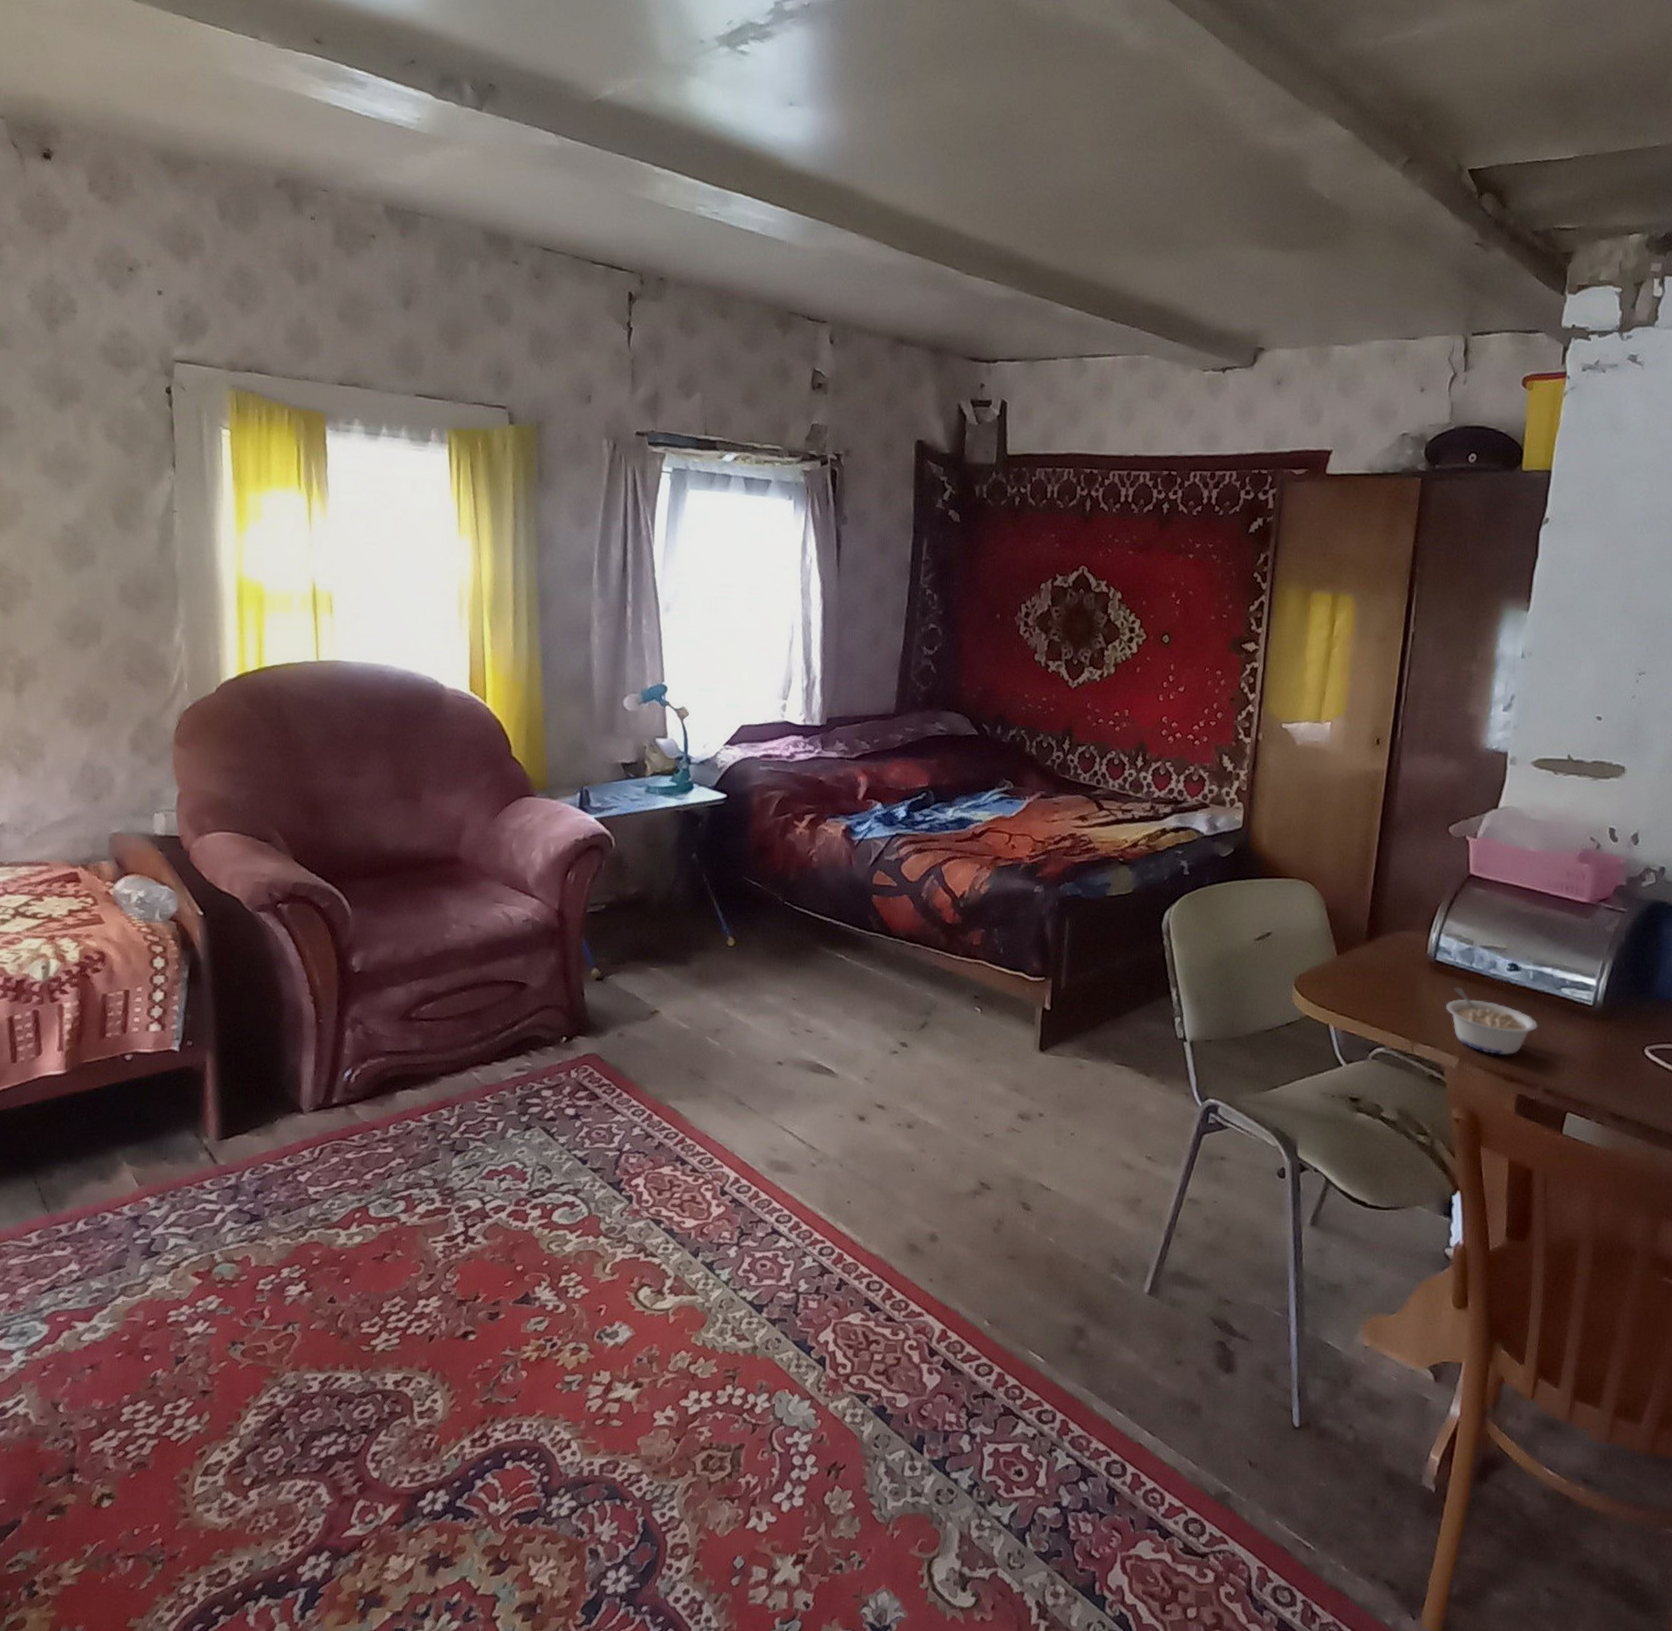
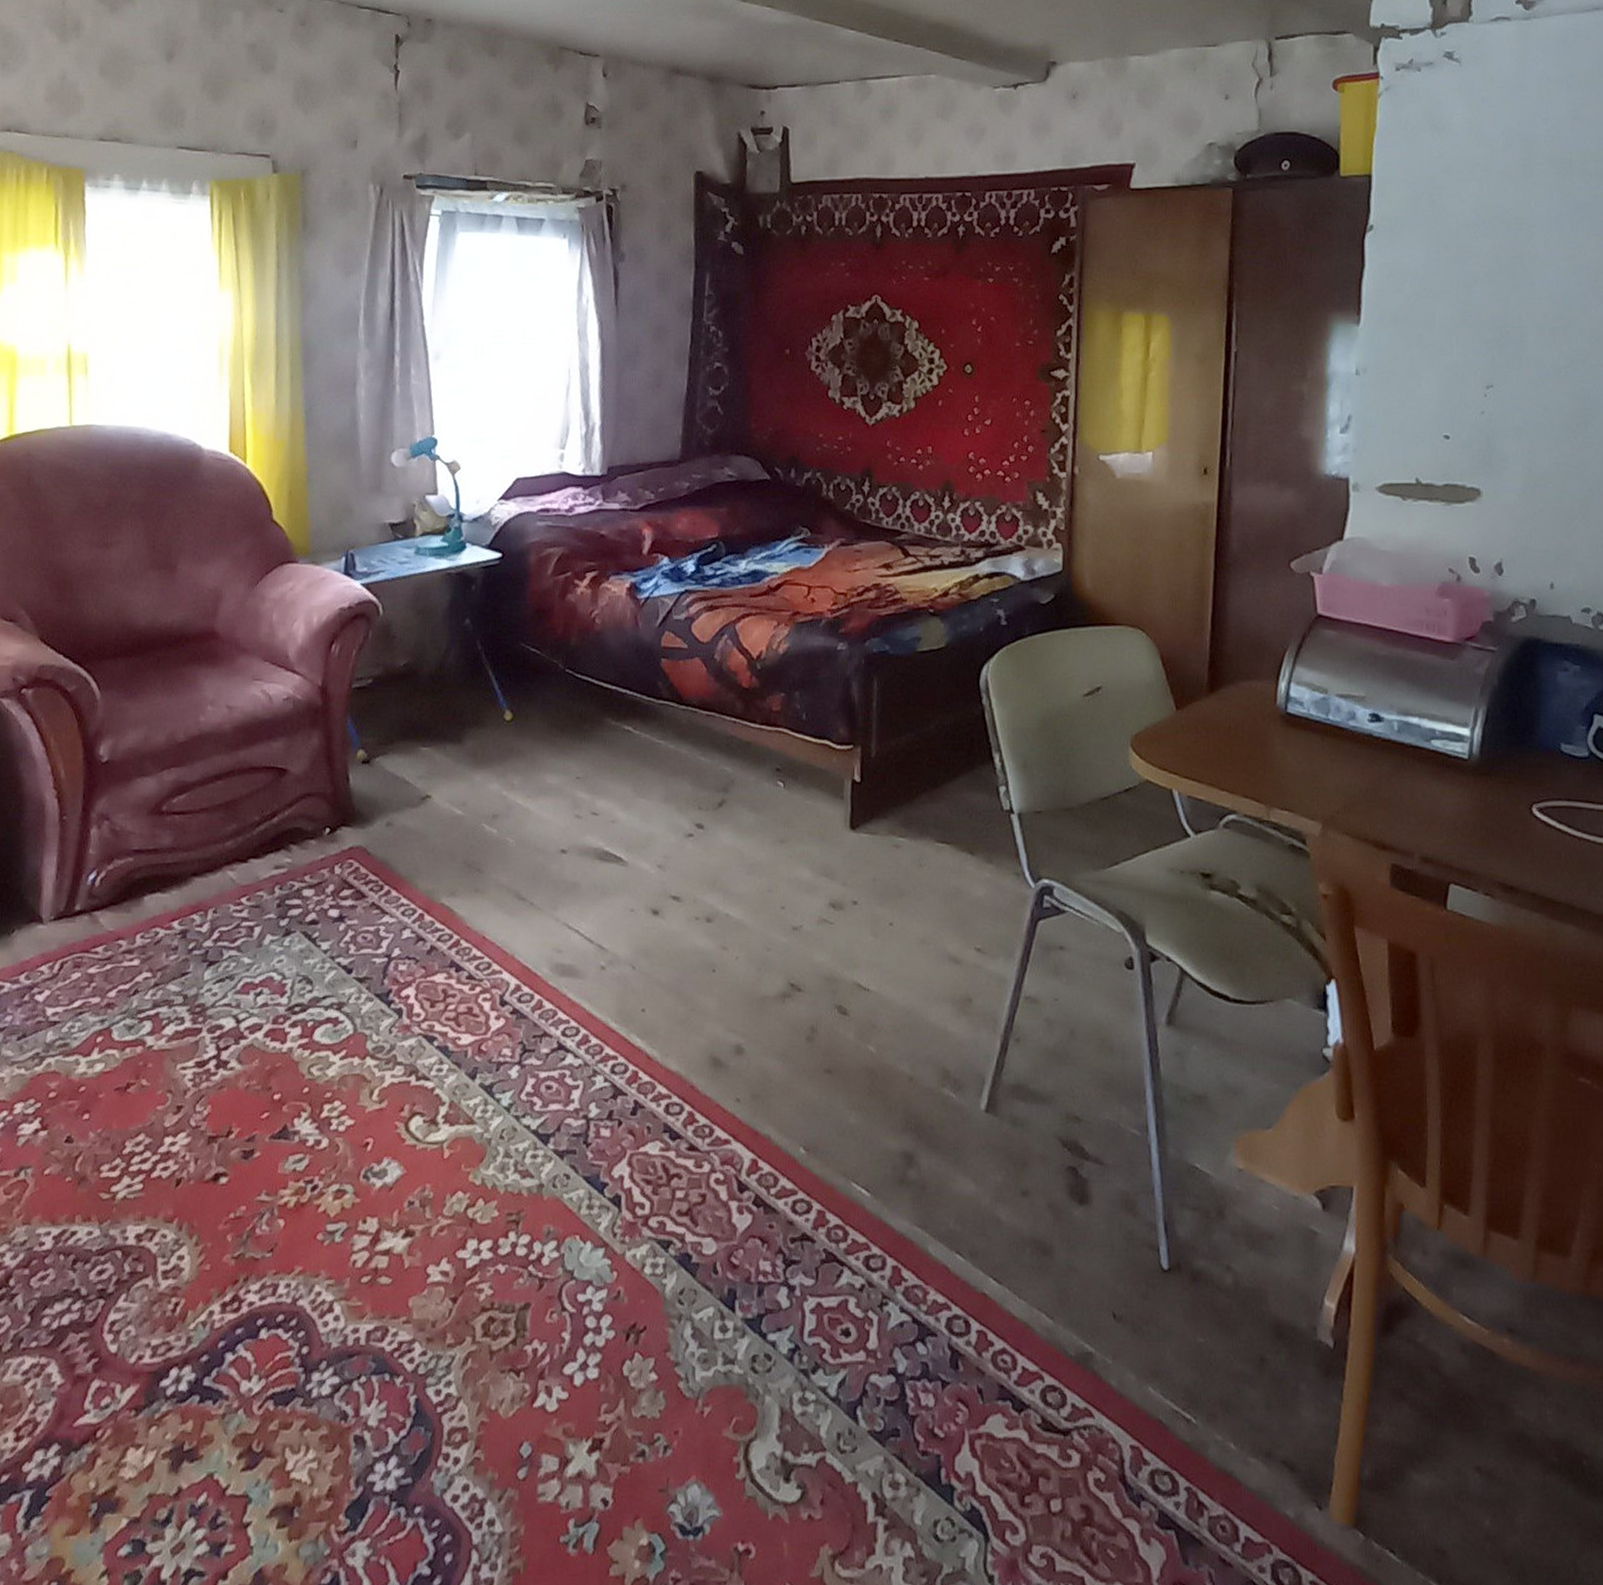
legume: present [1446,987,1538,1056] -> none [1303,742,1409,820]

